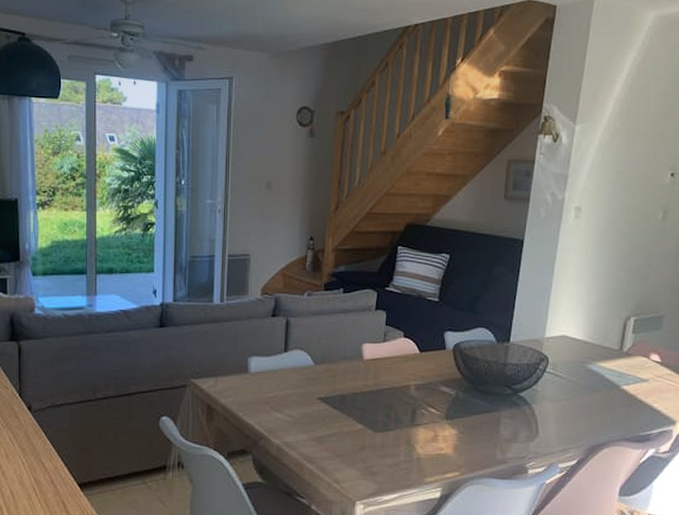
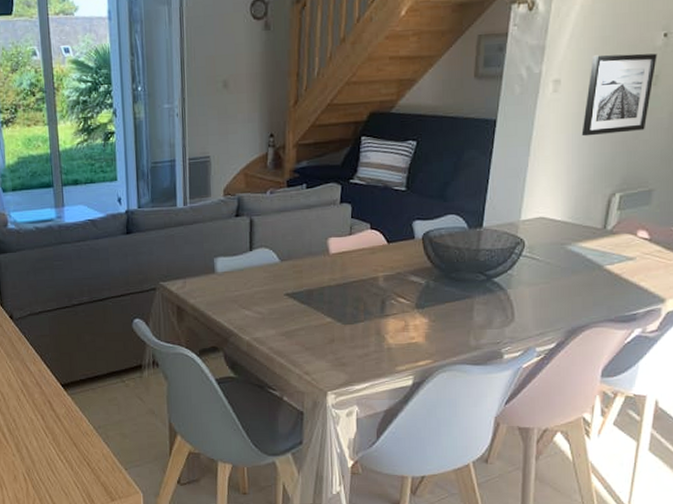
wall art: none [600,187,666,262] -> present [581,53,657,136]

